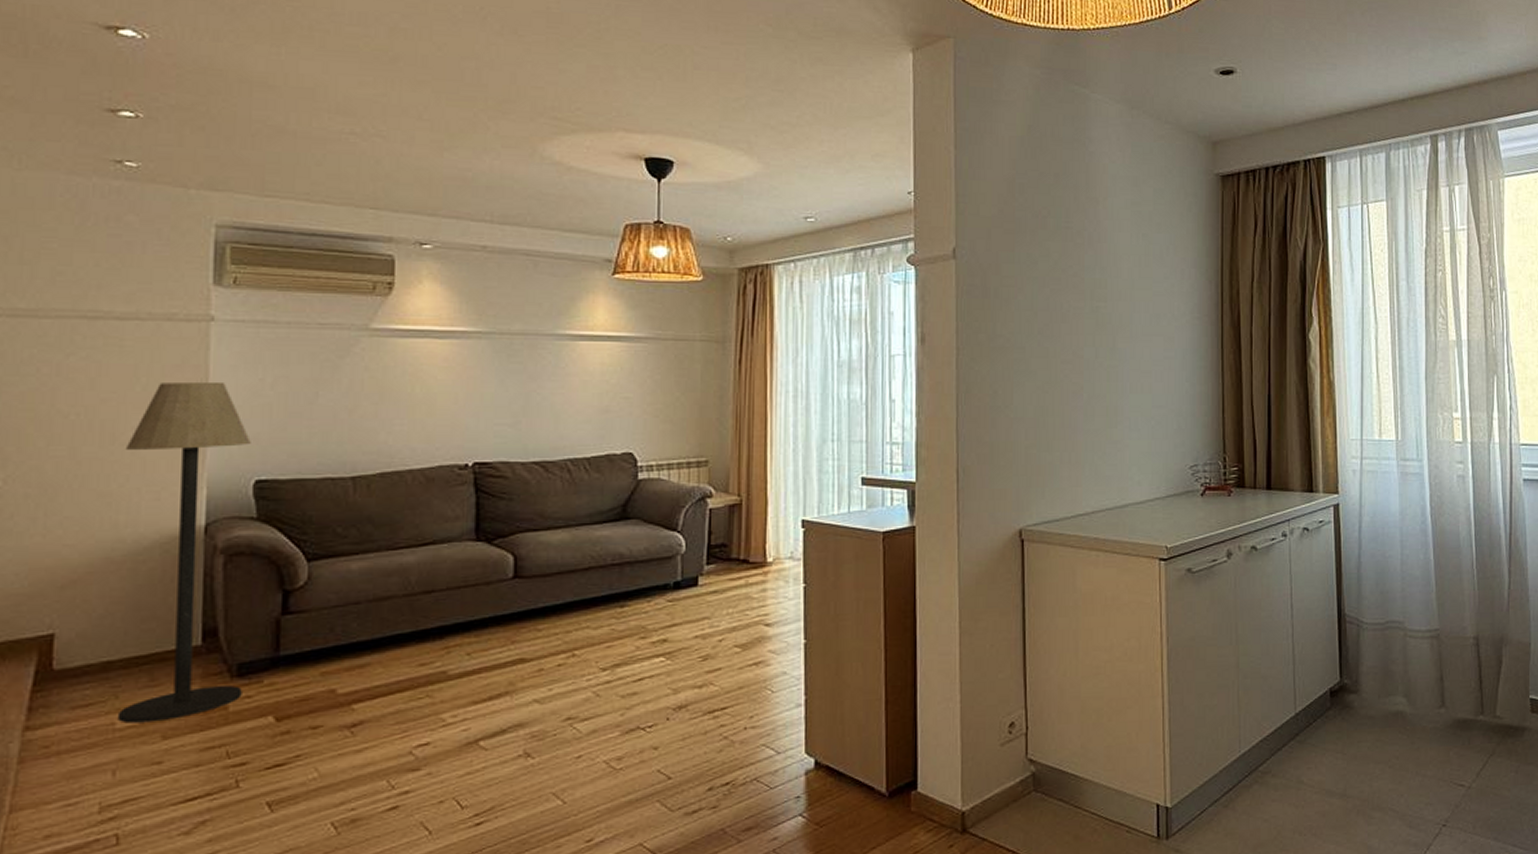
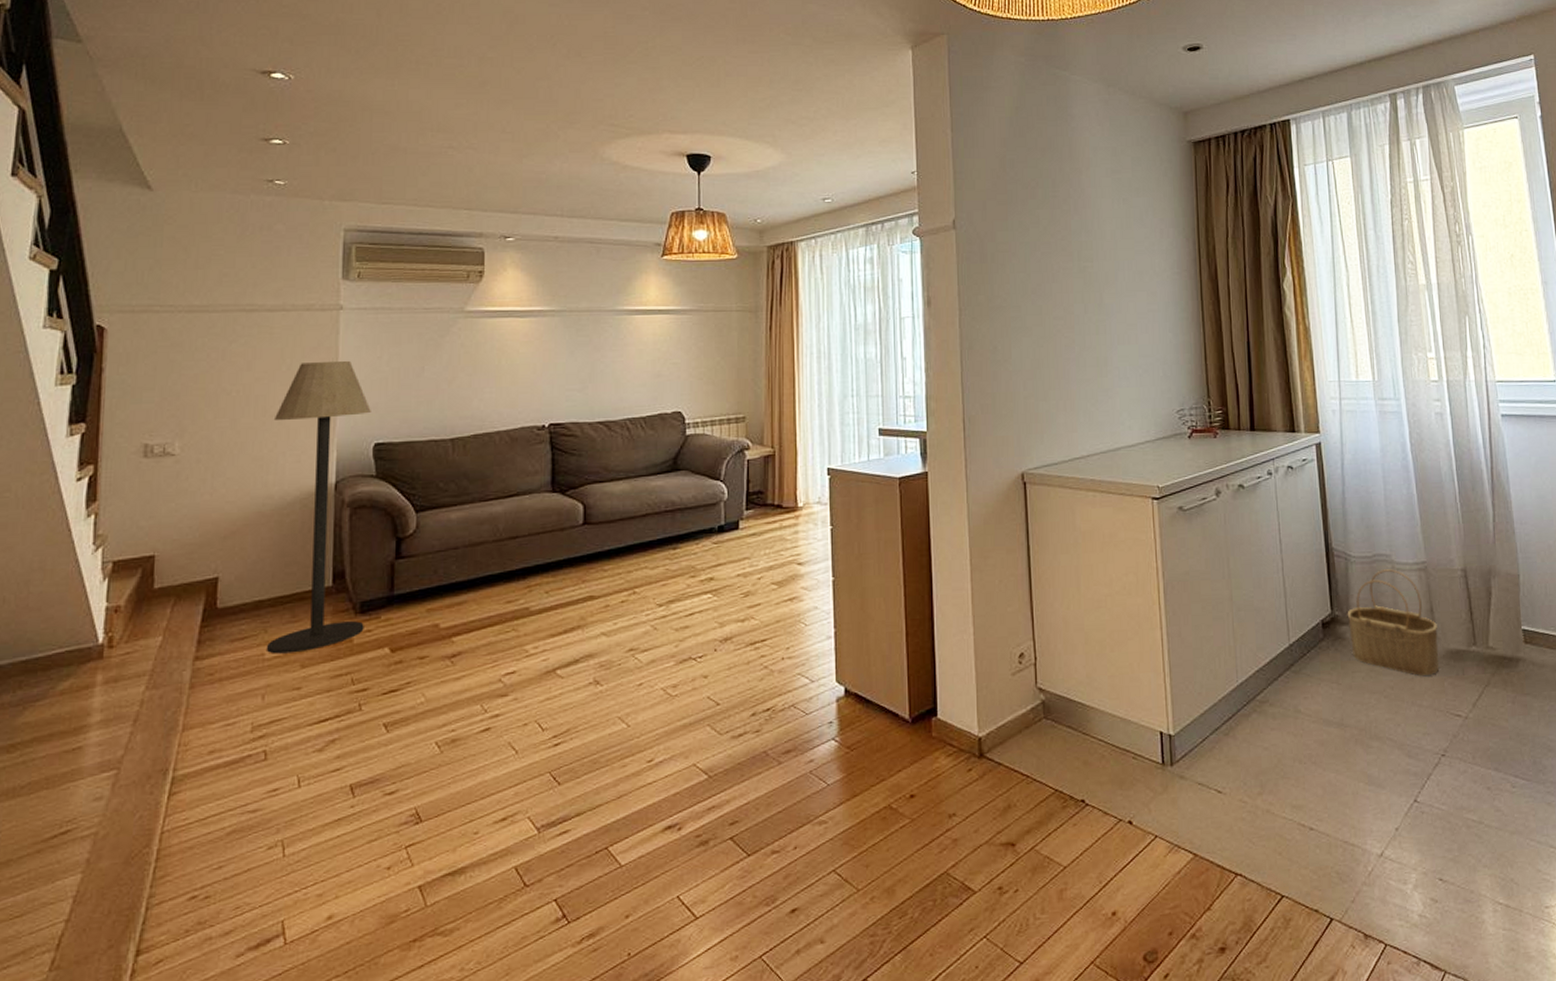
wicker basket: none [1356,636,1446,745] -> present [1347,569,1439,676]

